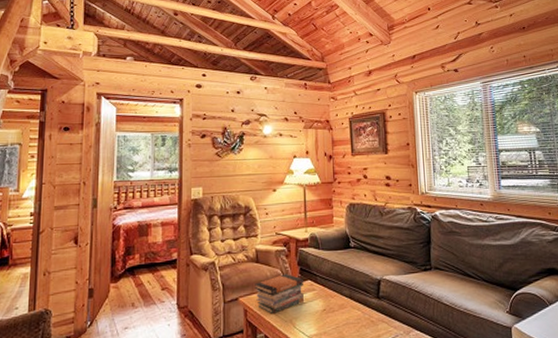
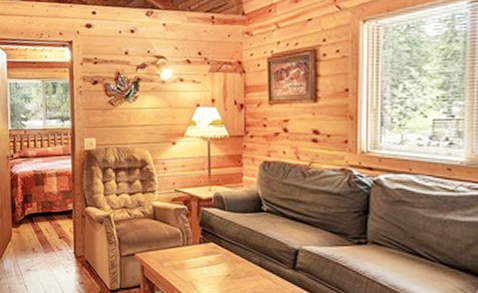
book stack: present [255,274,305,314] -> none [152,234,207,273]

